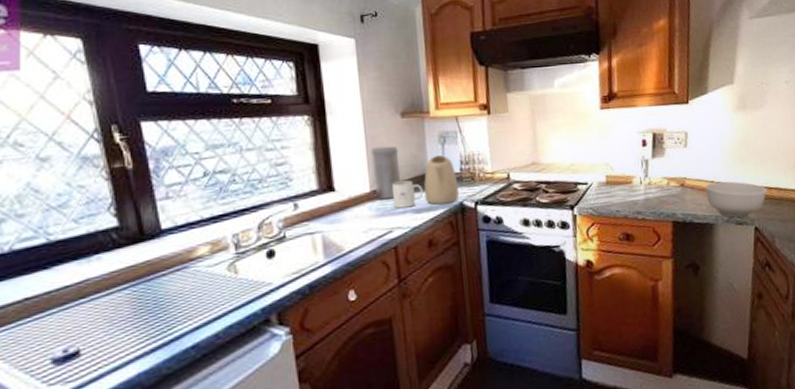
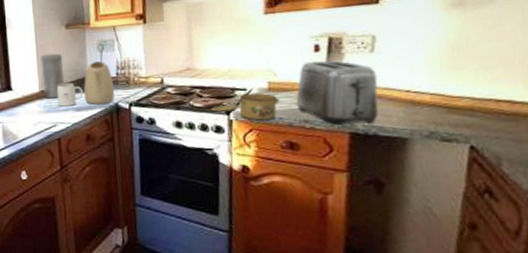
cooking pot: none [555,186,616,214] -> present [210,92,280,121]
toaster: none [629,154,693,214] -> present [296,60,379,124]
bowl: present [705,181,768,218] -> none [397,91,494,133]

